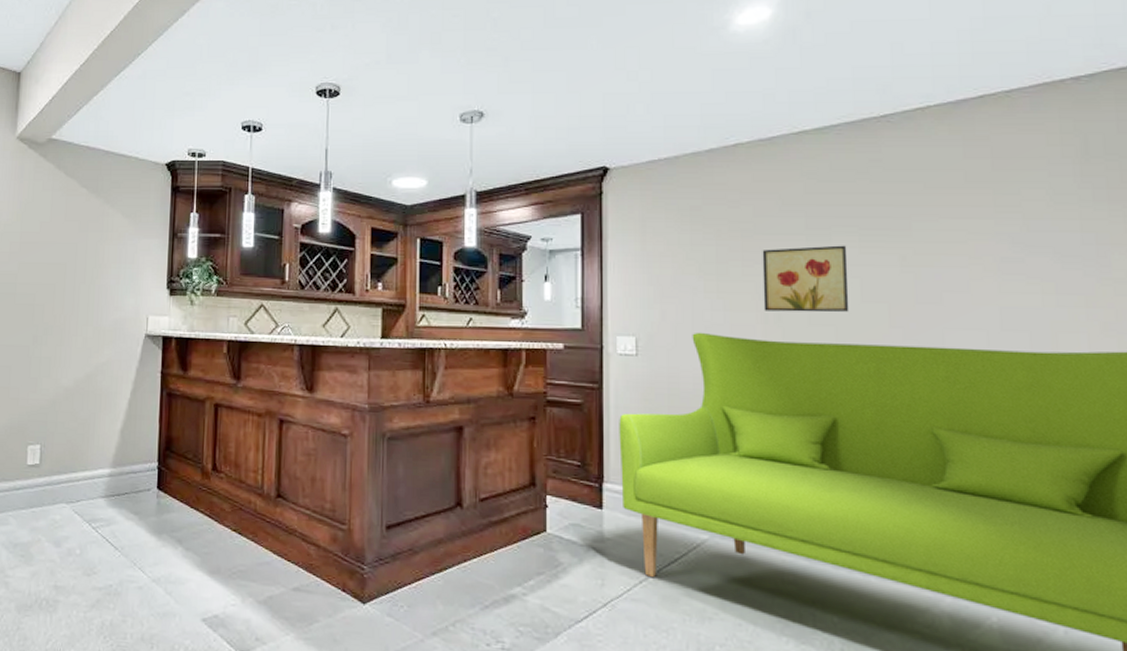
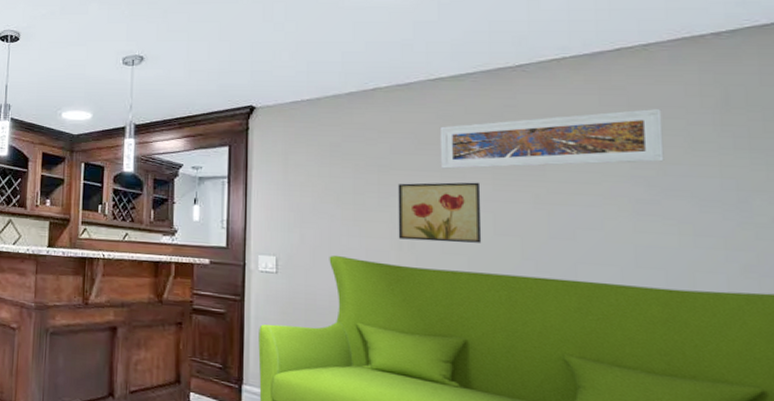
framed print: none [804,159,1027,232] -> present [439,108,664,169]

